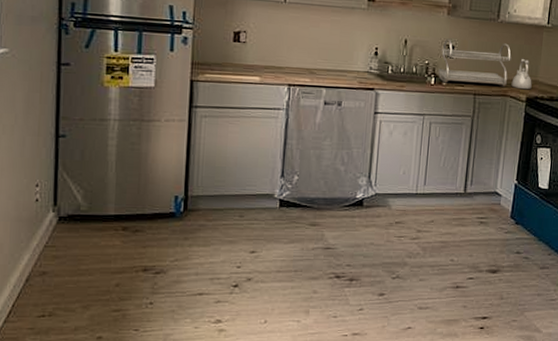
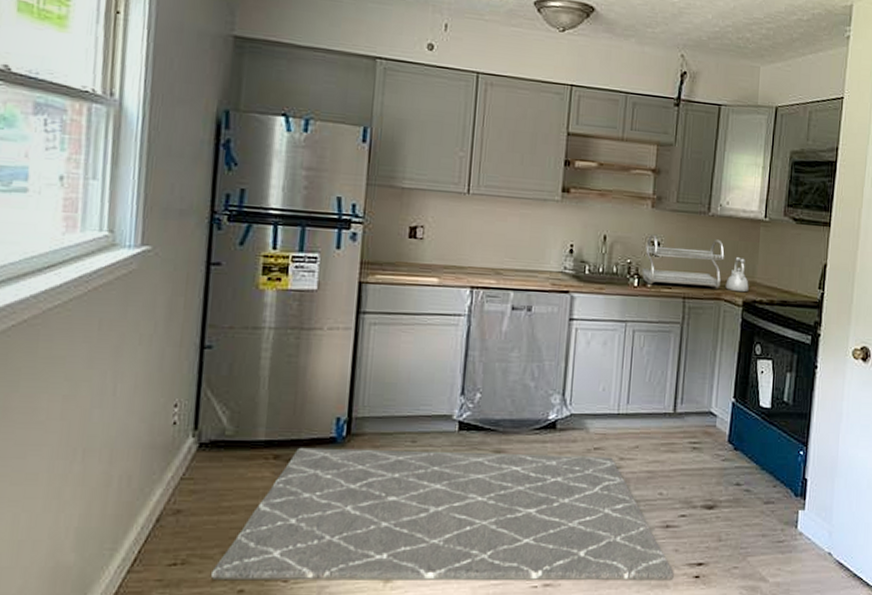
rug: none [74,220,462,331] -> present [211,447,674,581]

